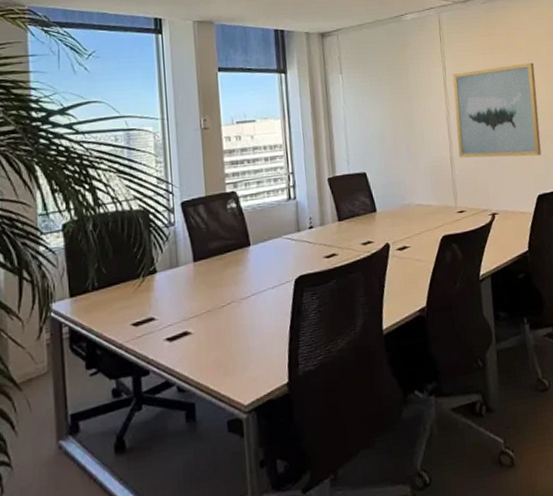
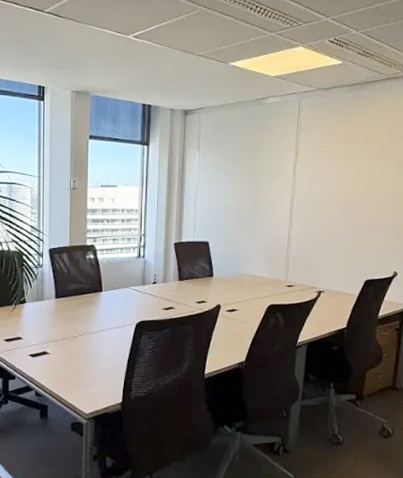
wall art: present [452,62,542,158] -> none [297,155,386,244]

